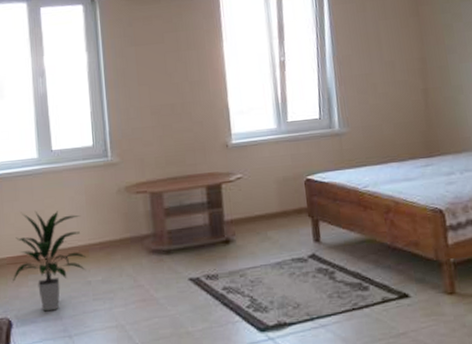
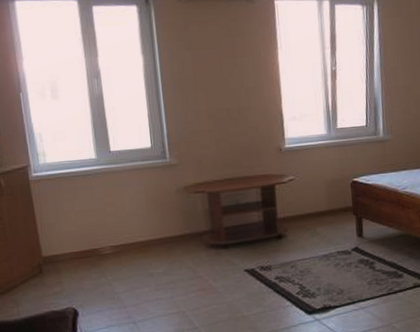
indoor plant: present [12,210,87,312] -> none [75,208,148,301]

